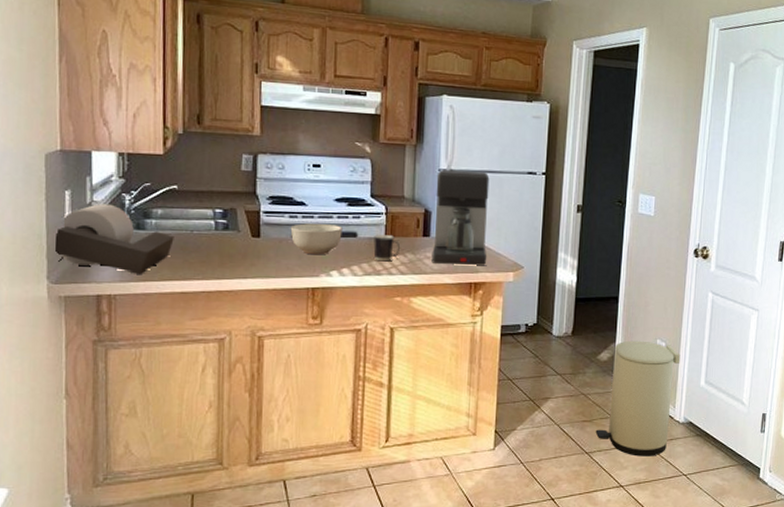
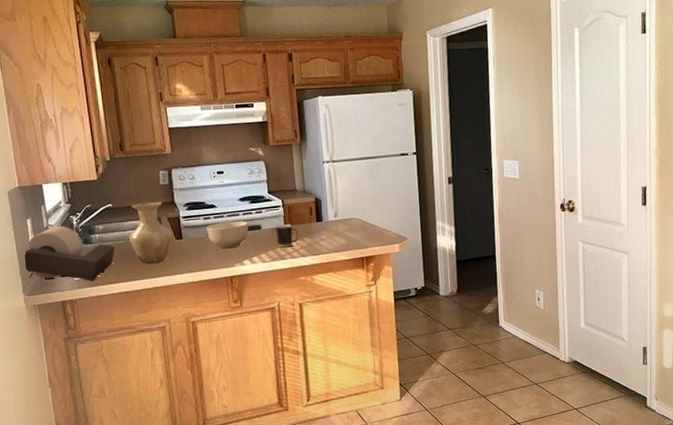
vase: none [194,188,248,263] -> present [129,201,173,264]
coffee maker: present [431,170,490,266] -> none [321,159,374,245]
pedal bin: present [595,340,681,456] -> none [489,292,560,396]

